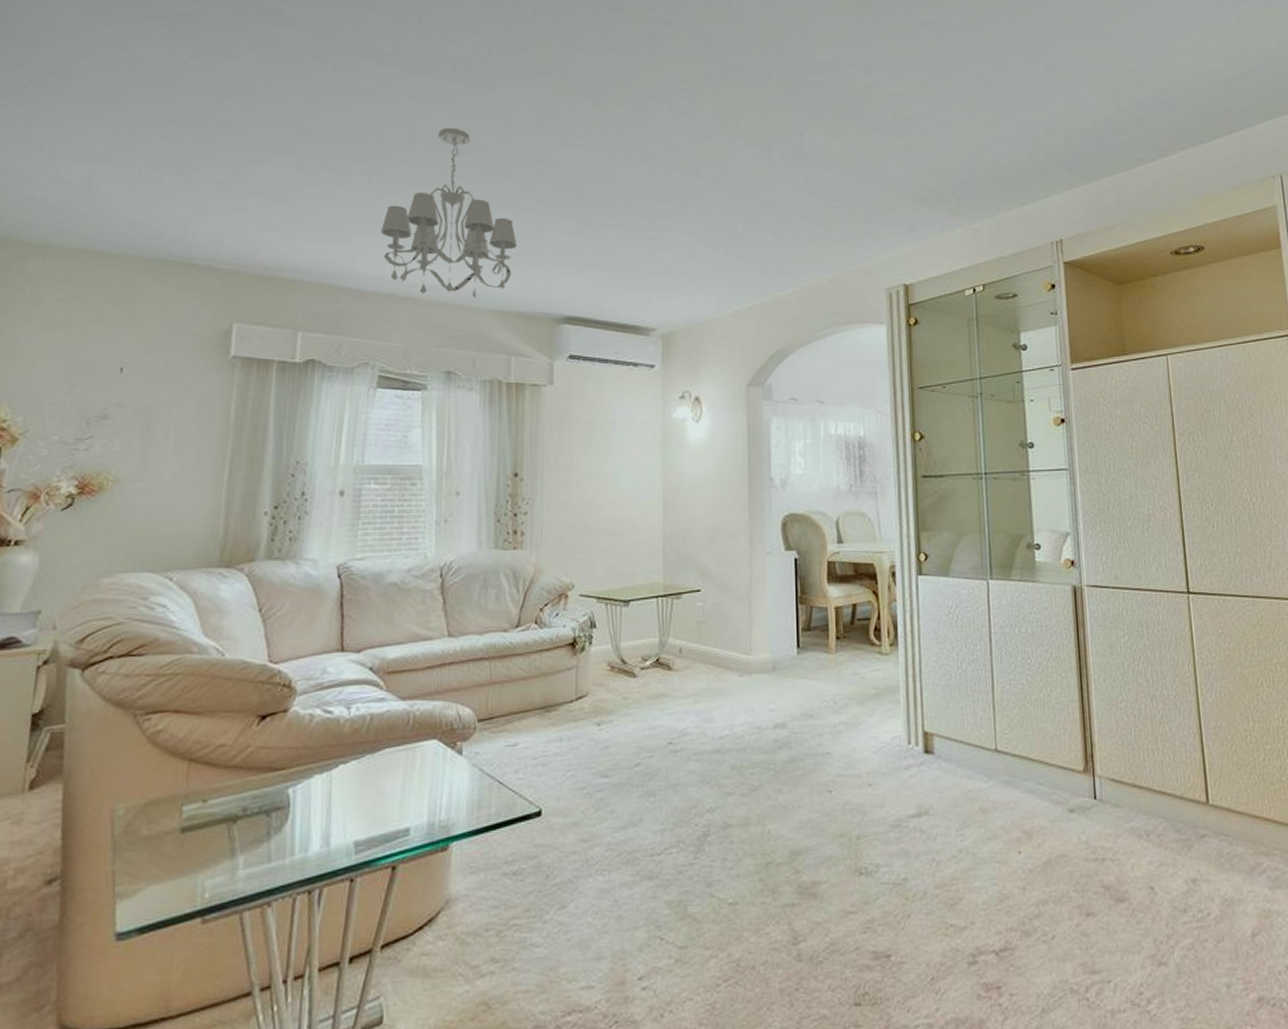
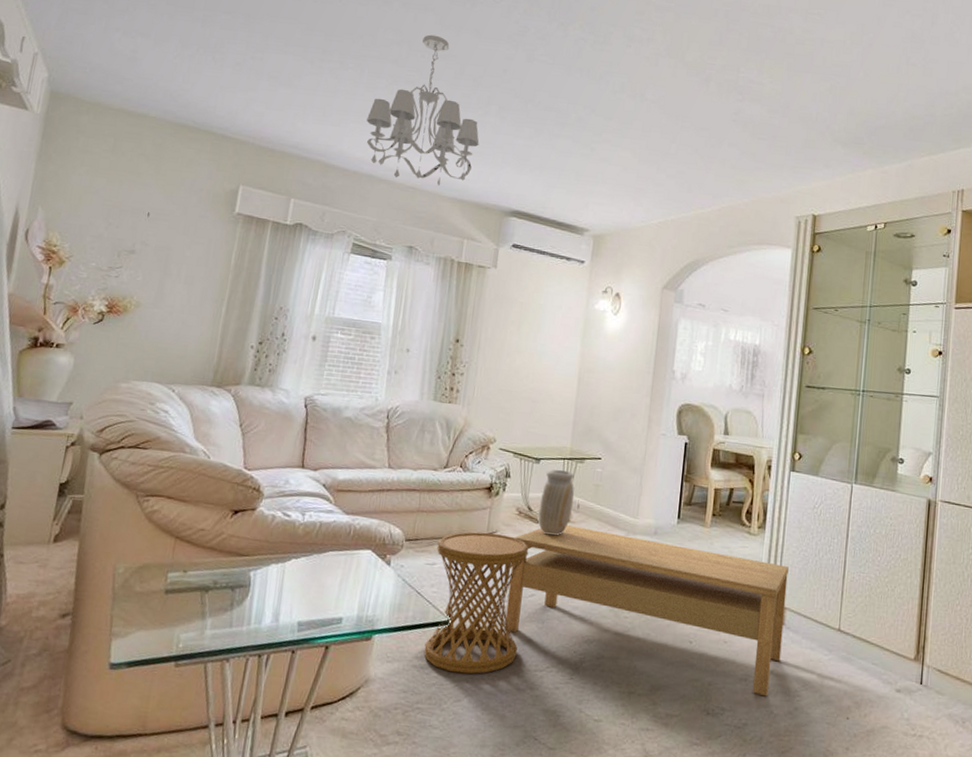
side table: none [514,696,628,874] -> present [424,532,529,674]
coffee table: none [609,674,935,842] -> present [504,525,789,697]
vase: none [634,609,674,690] -> present [538,469,575,536]

